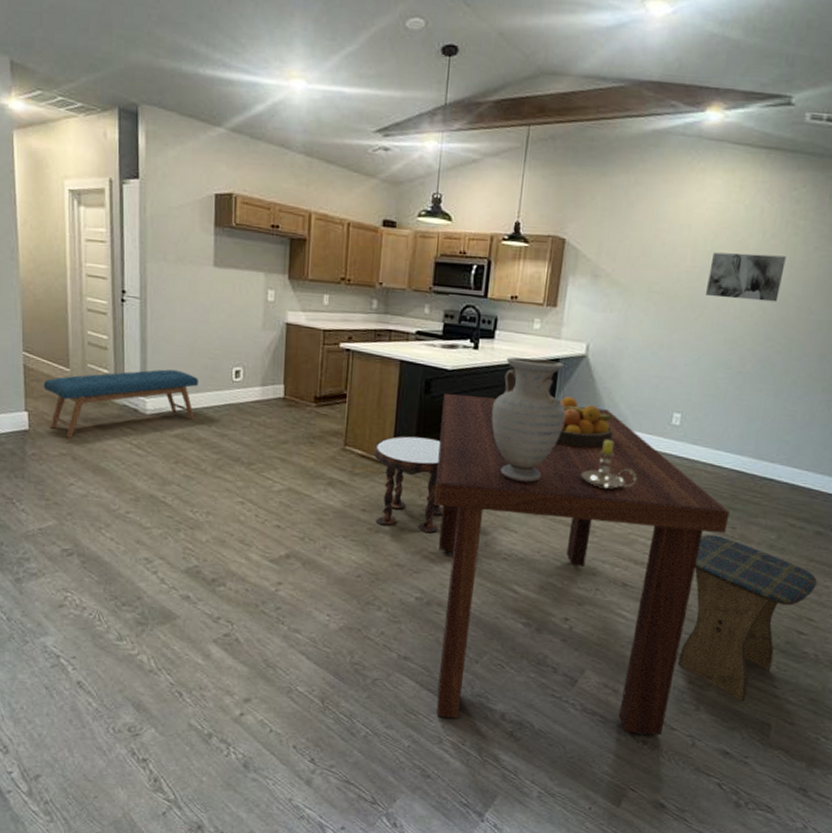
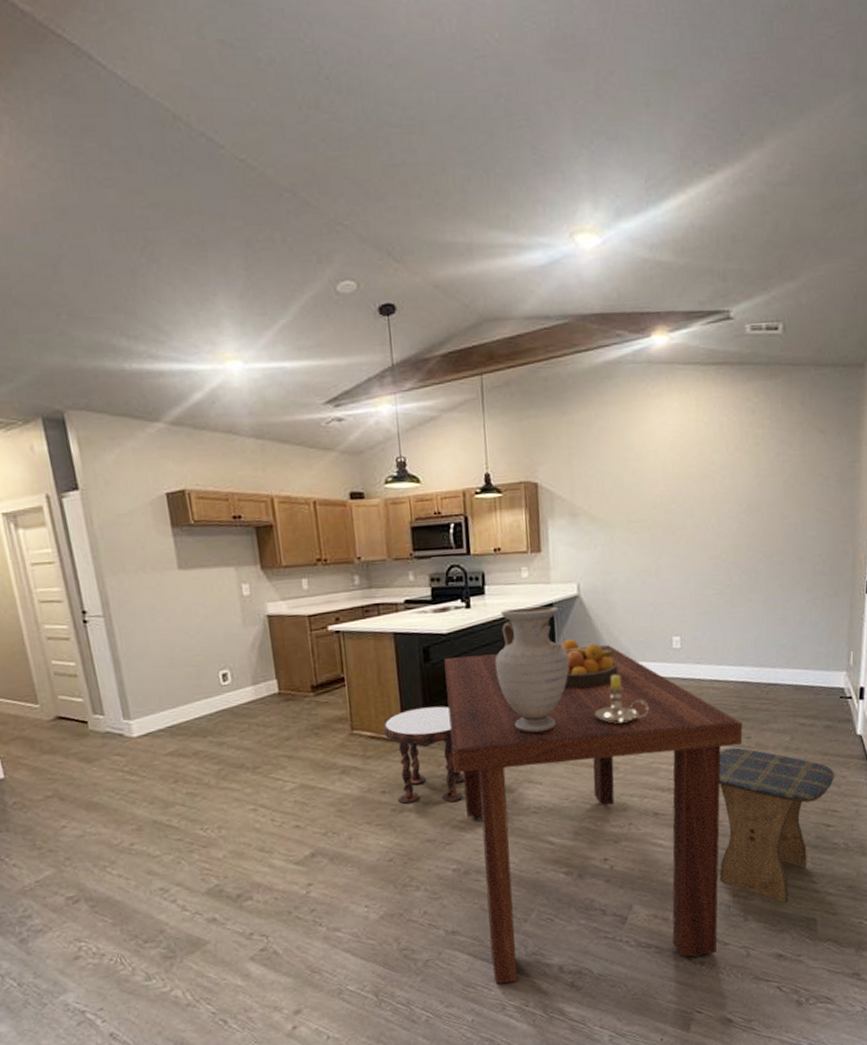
bench: present [43,369,199,438] -> none [11,684,187,779]
wall art: present [705,252,786,302] -> none [681,466,752,518]

